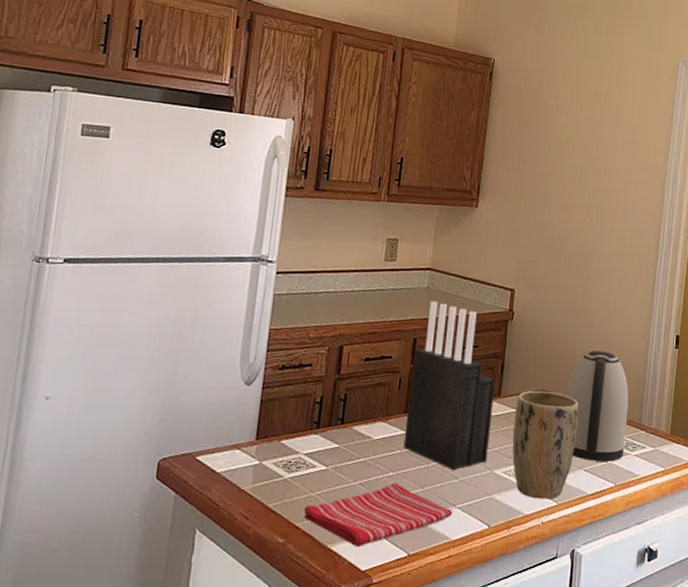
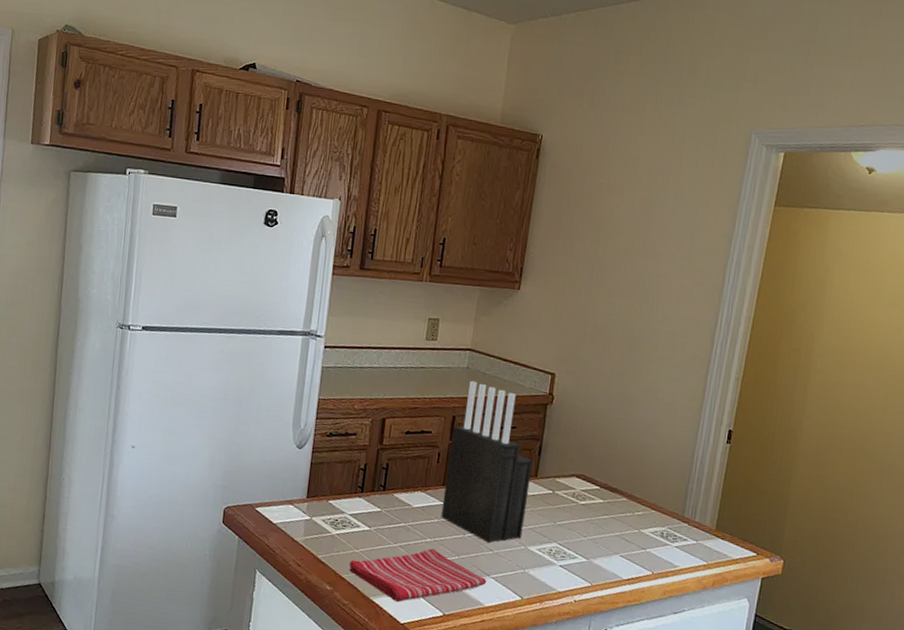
plant pot: present [512,390,579,499] -> none [547,474,618,580]
kettle: present [566,350,629,462] -> none [605,439,672,550]

